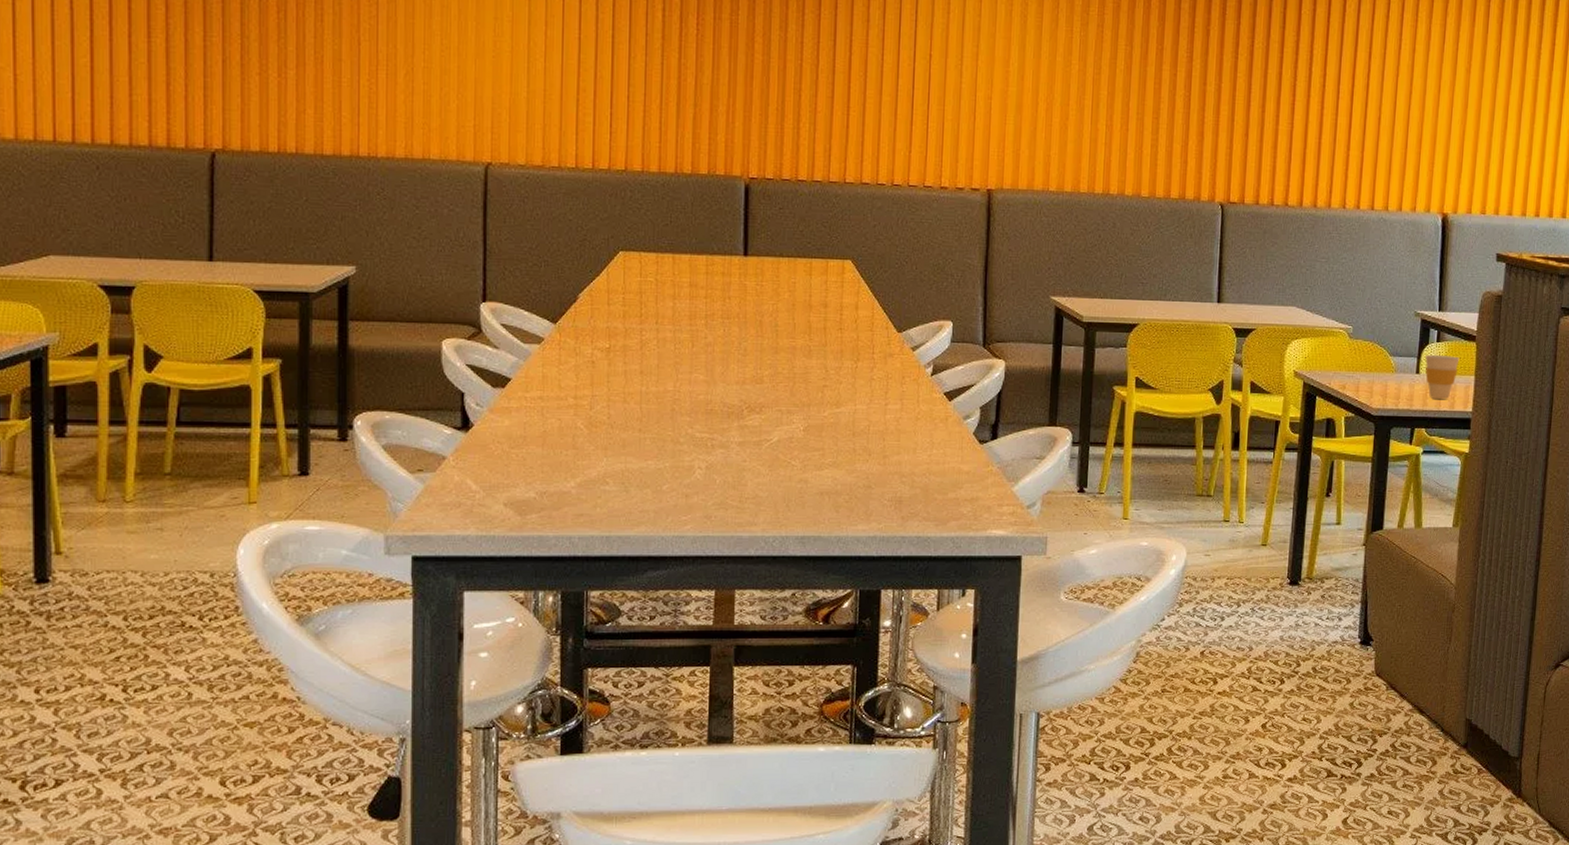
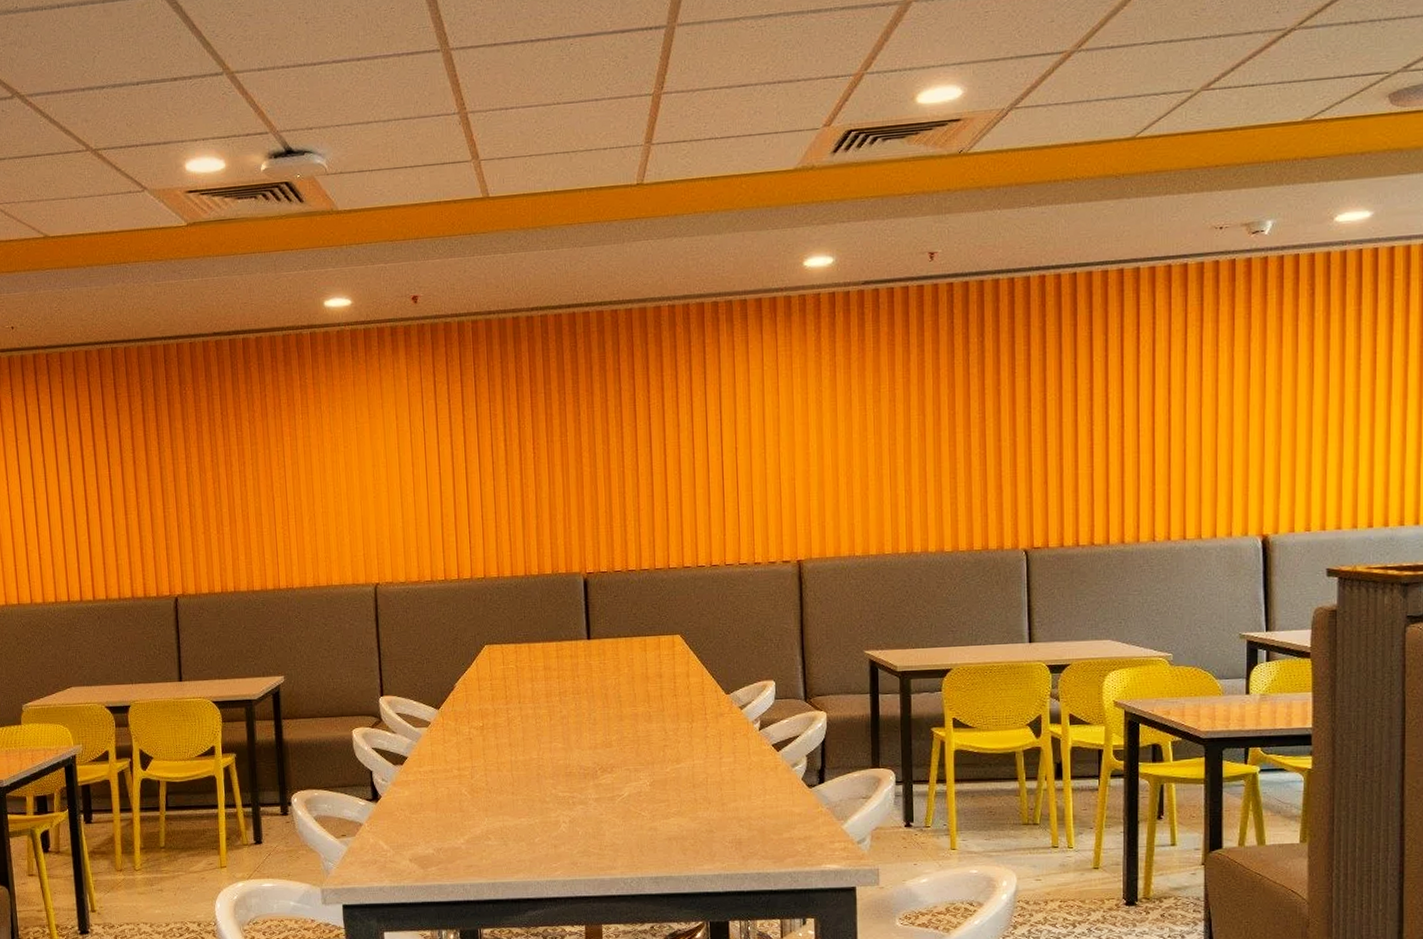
cup: present [1424,355,1460,400] -> none [1255,674,1294,719]

